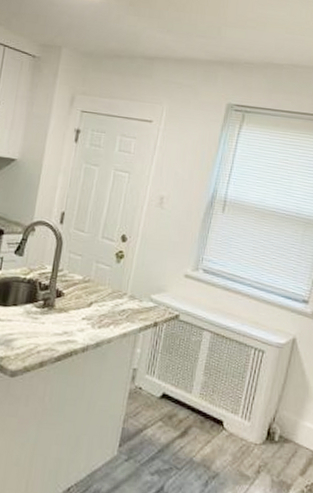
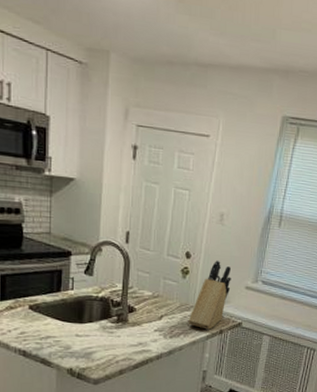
knife block: none [119,244,169,321] -> present [188,260,231,330]

